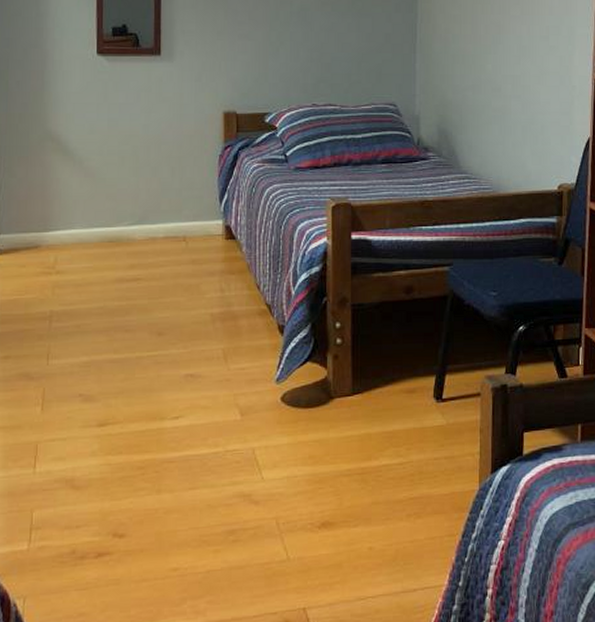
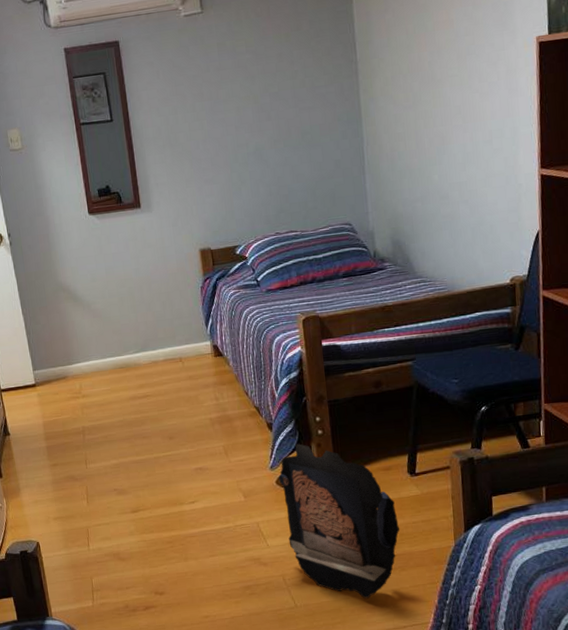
backpack: none [285,353,420,552] -> present [278,444,400,599]

